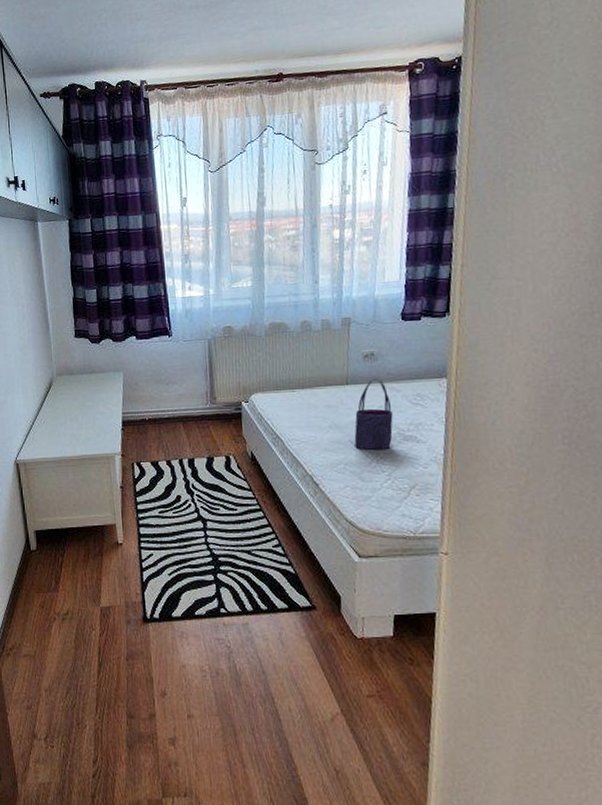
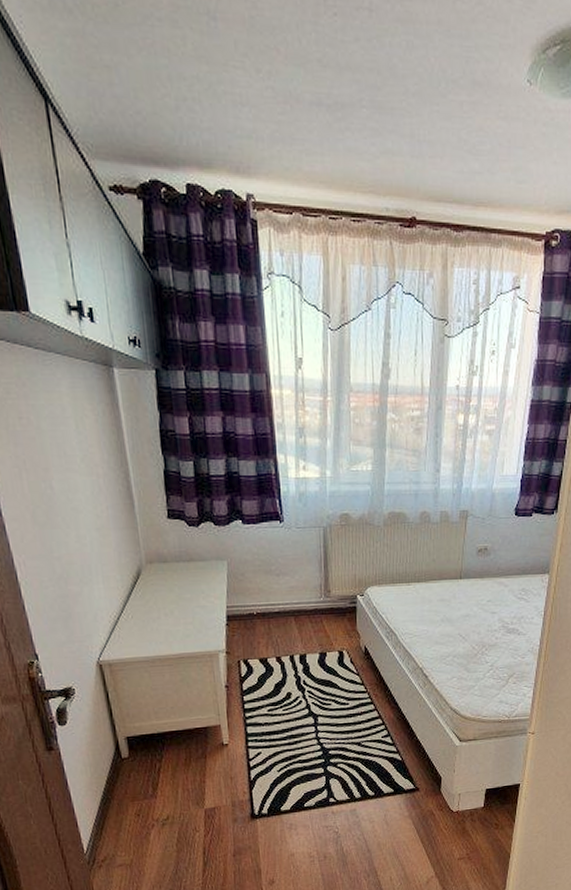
tote bag: present [354,378,393,450] -> none [463,573,499,642]

